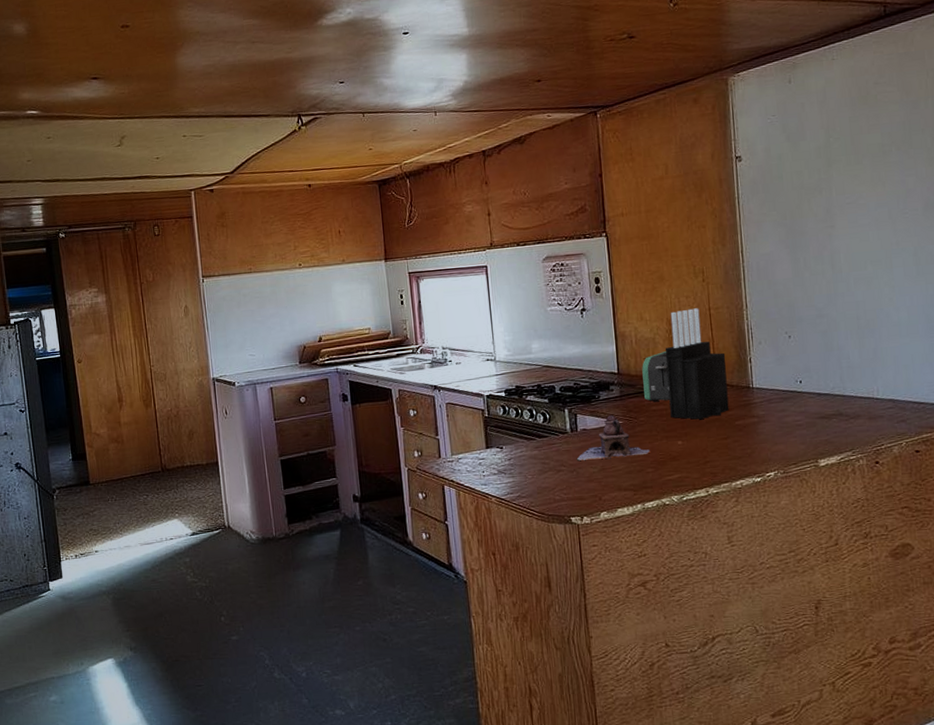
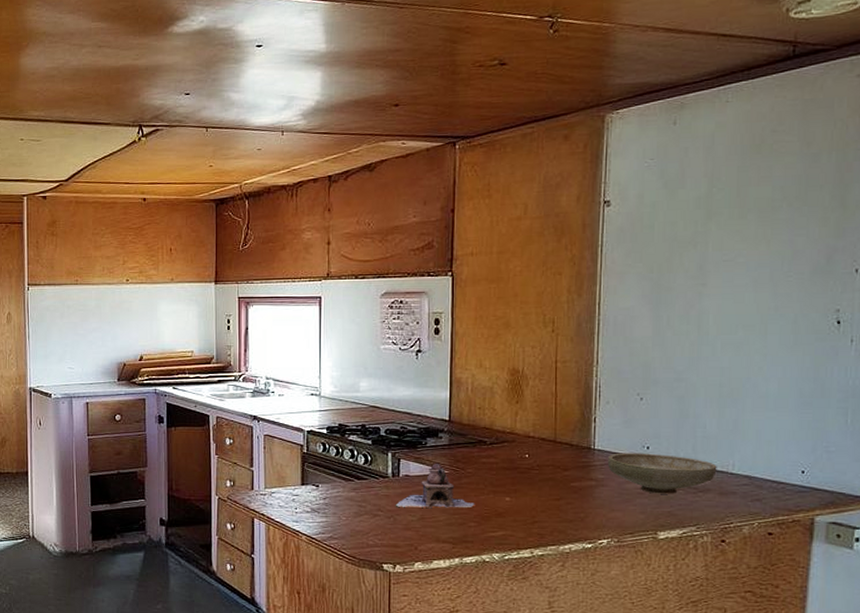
toaster: present [642,351,670,402] -> none [475,402,504,454]
knife block: present [665,308,729,420] -> none [501,360,568,478]
bowl: none [765,386,864,425] -> present [607,453,717,494]

